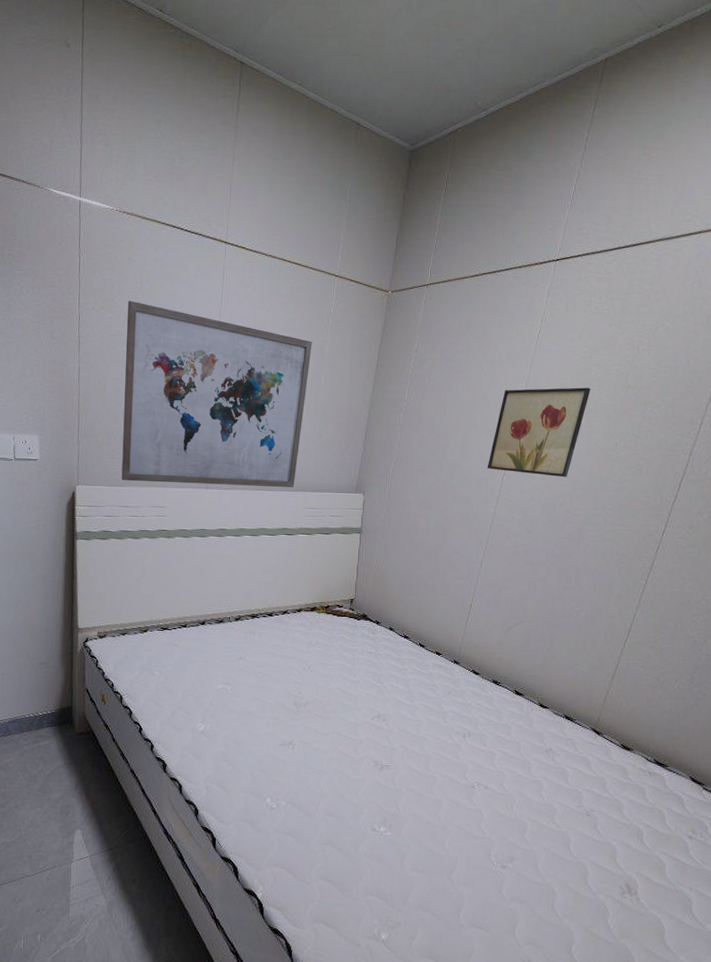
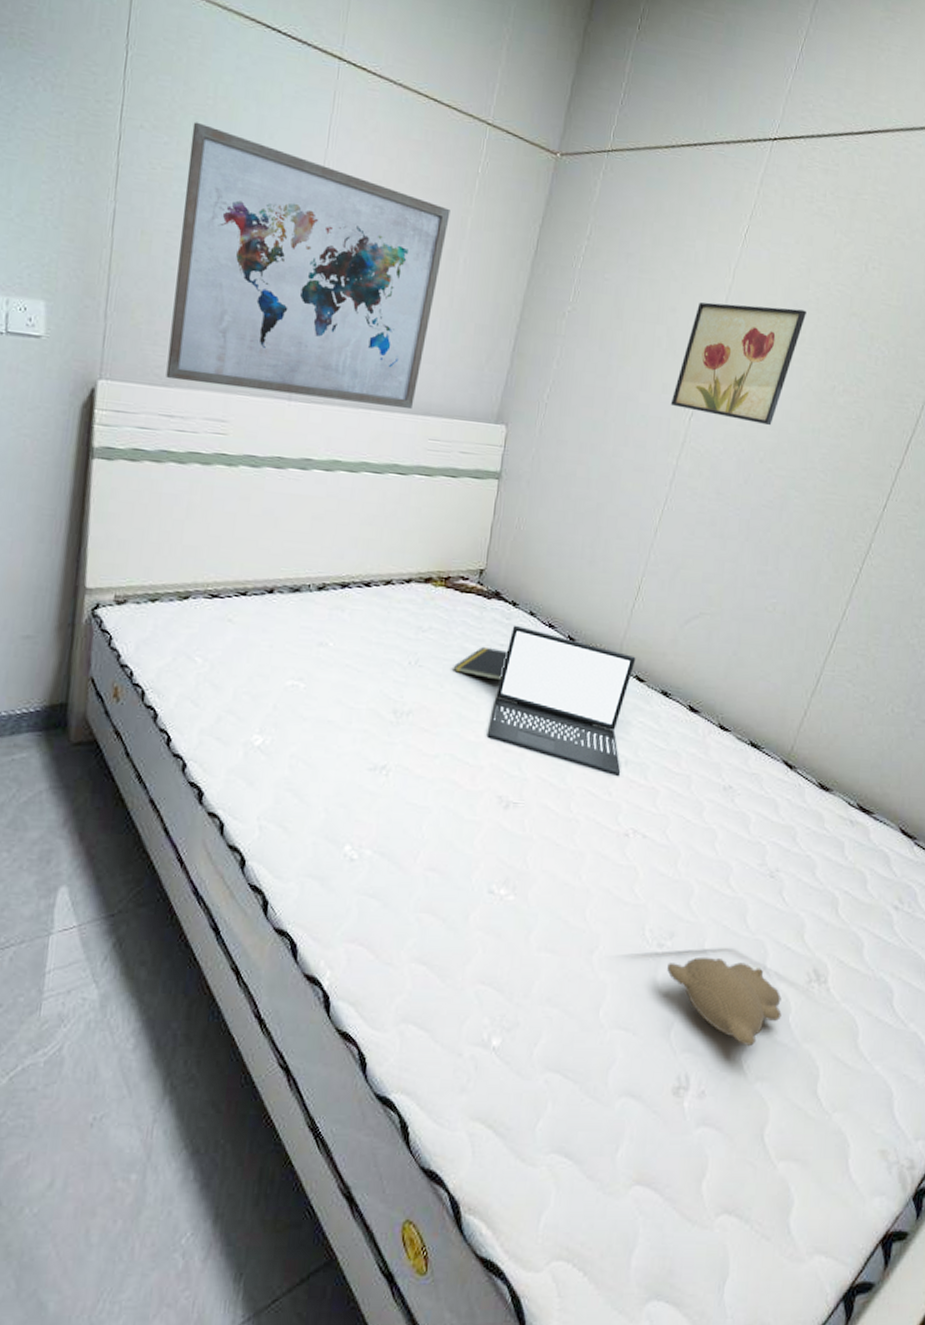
notepad: none [335,654,375,678] -> present [452,646,507,681]
laptop: none [363,637,472,745] -> present [486,625,636,777]
teddy bear: none [510,875,602,941] -> present [667,956,782,1046]

